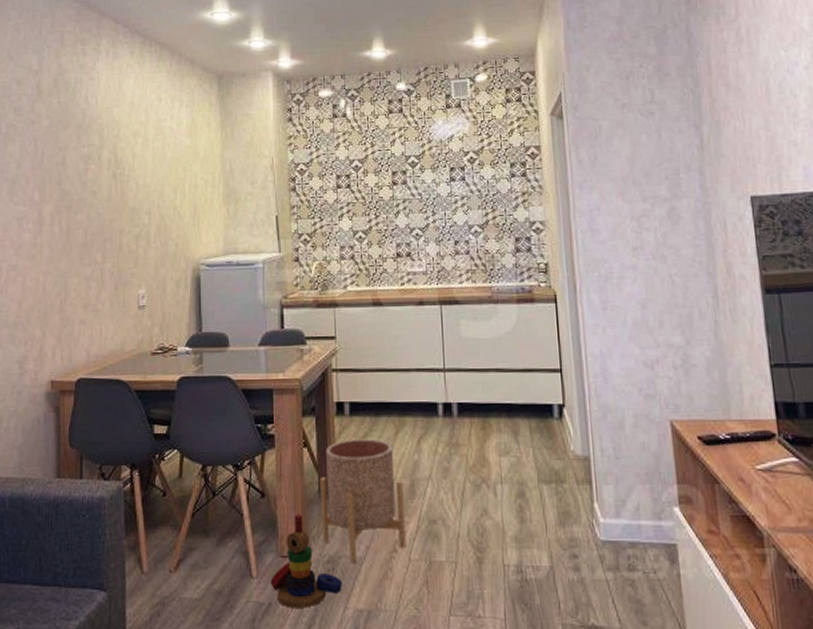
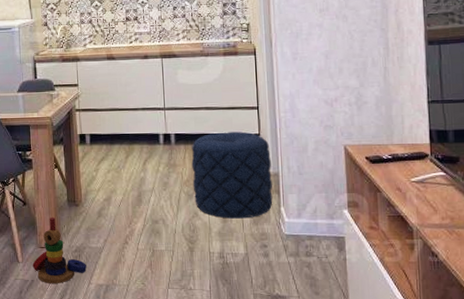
planter: present [320,439,407,564] -> none [68,162,136,252]
pouf: none [479,401,584,518] -> present [191,131,273,219]

